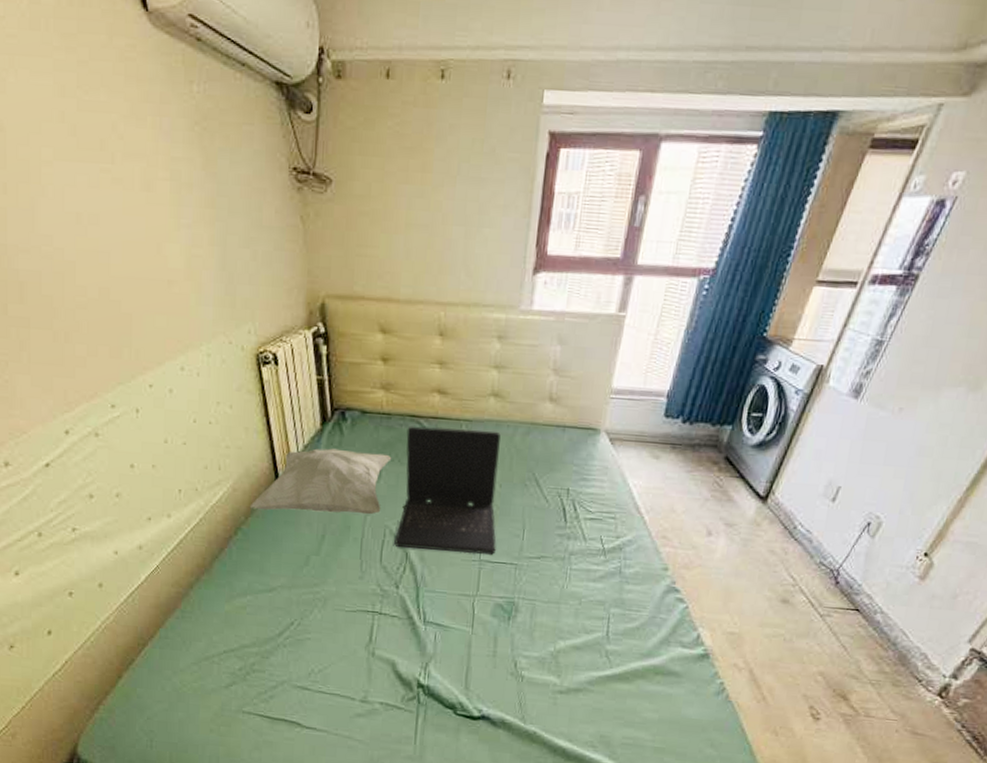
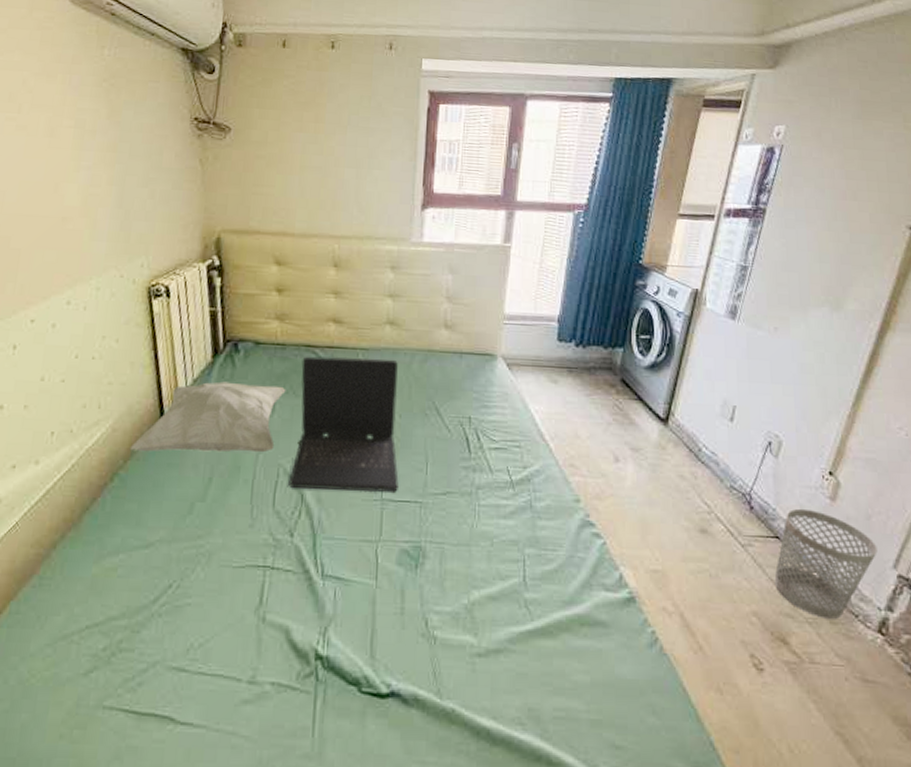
wastebasket: none [846,585,957,682] -> present [774,508,878,619]

